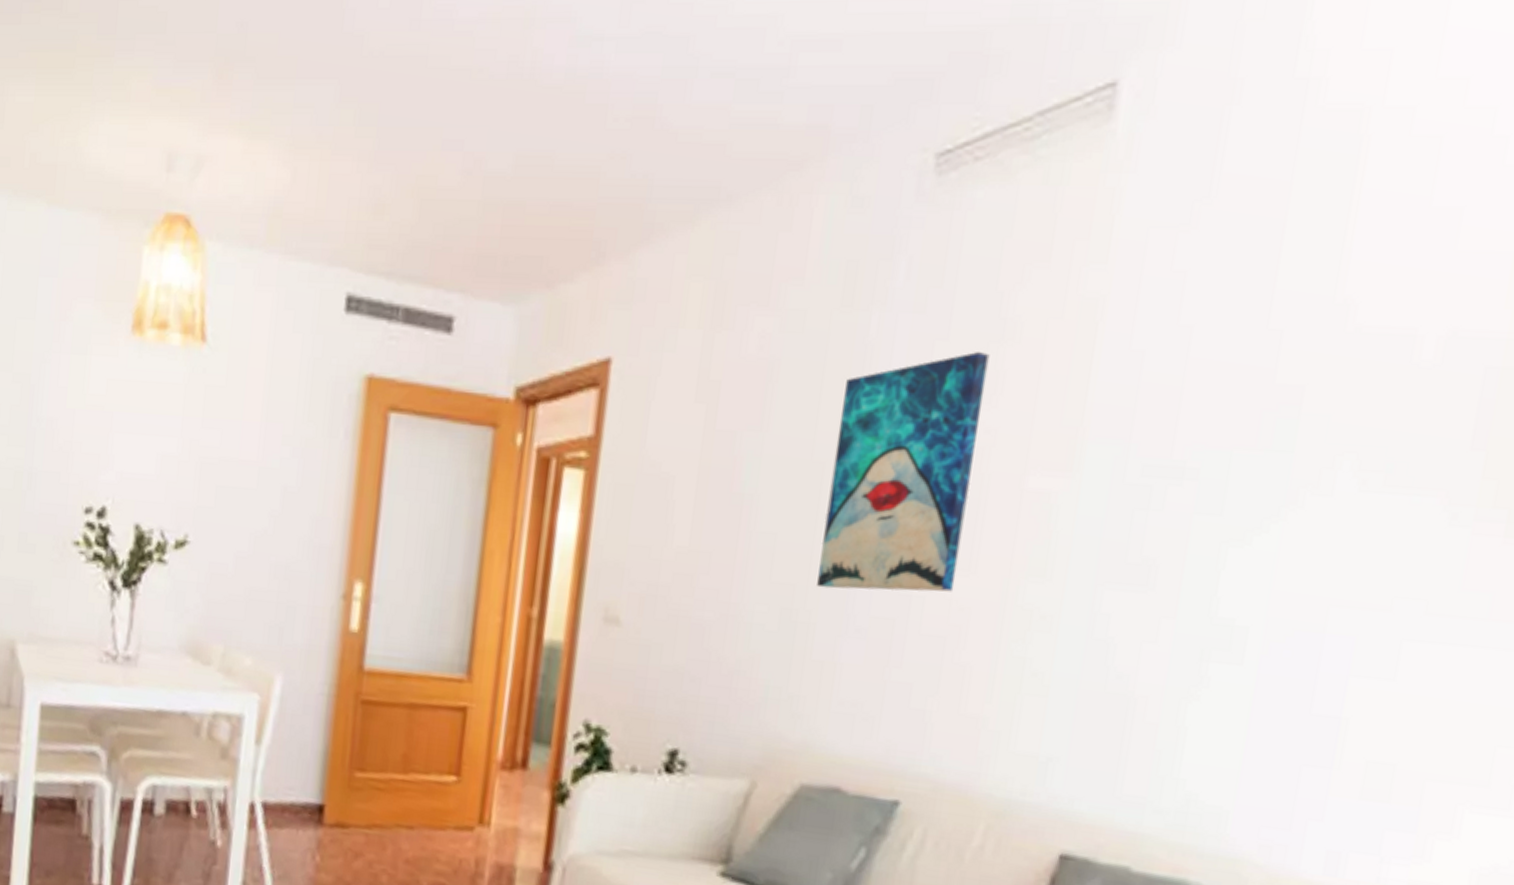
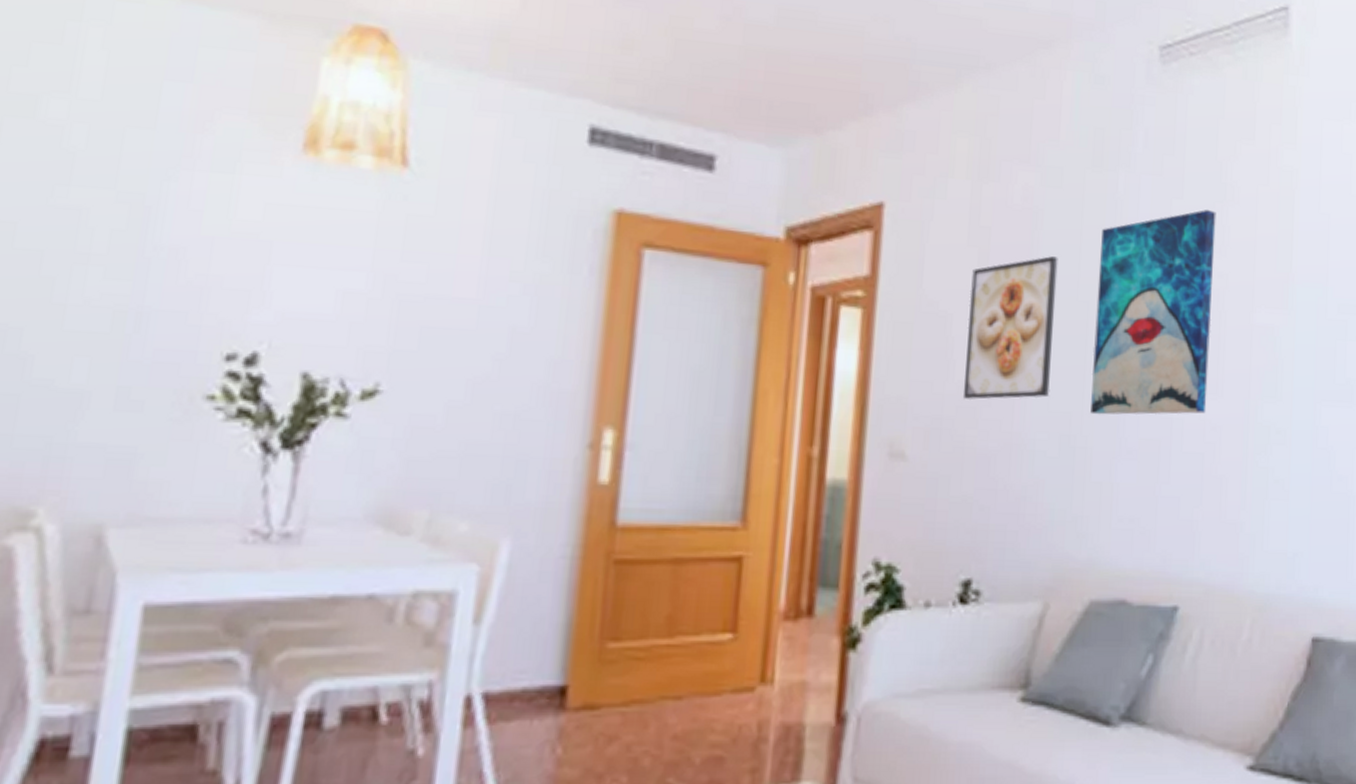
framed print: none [680,412,794,567] -> present [962,256,1058,400]

